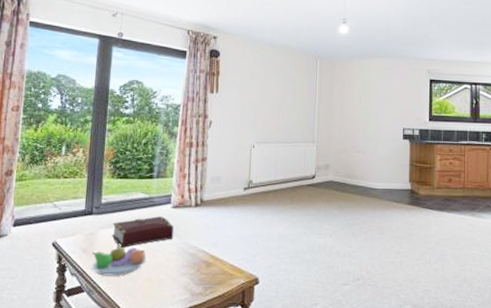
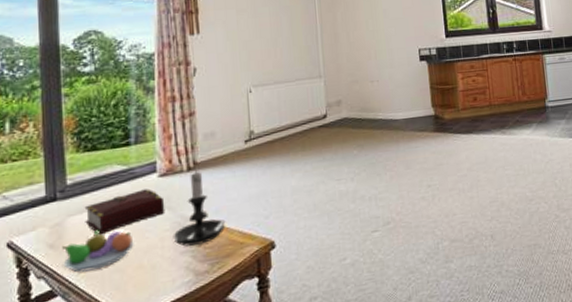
candle holder: none [177,204,221,270] -> present [173,167,226,247]

